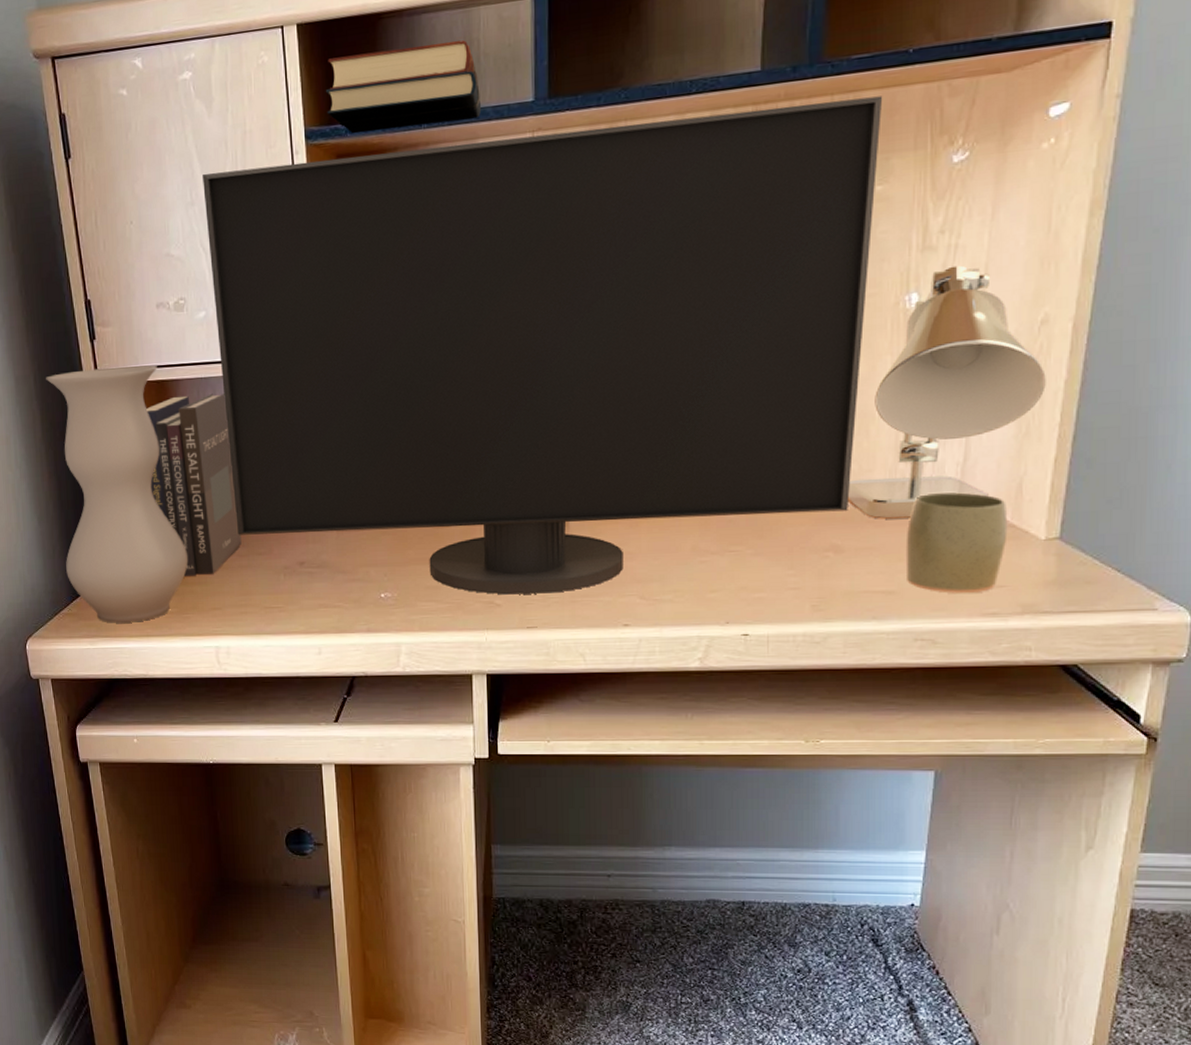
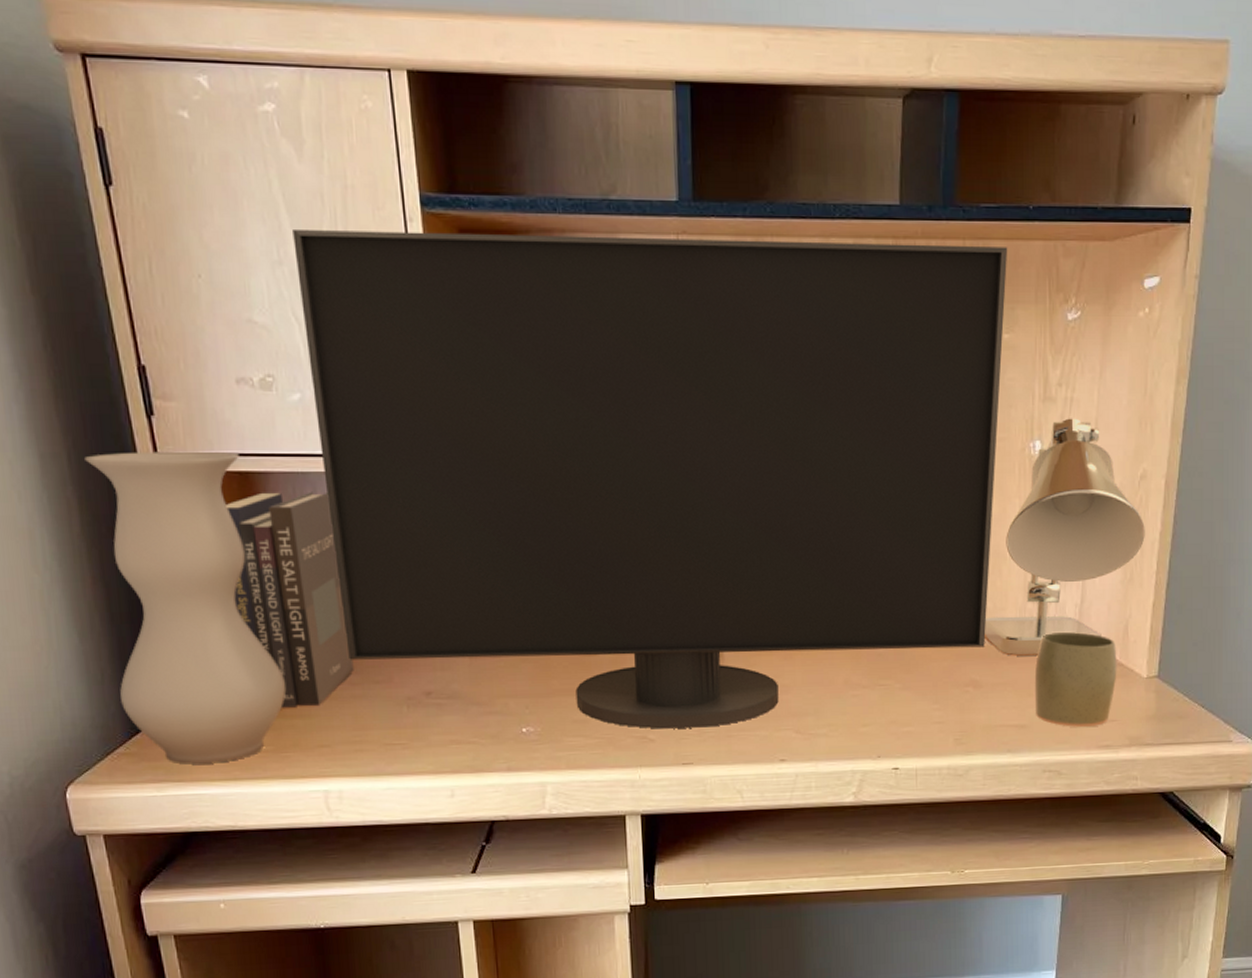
books: present [326,40,482,134] -> none [444,117,622,212]

